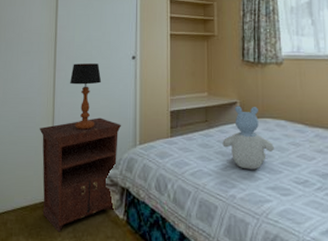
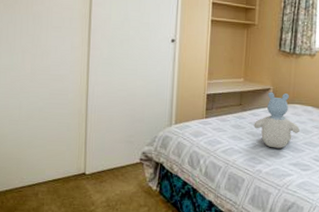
nightstand: present [39,117,122,232] -> none [72,97,158,202]
table lamp: present [70,63,102,130] -> none [105,43,139,109]

